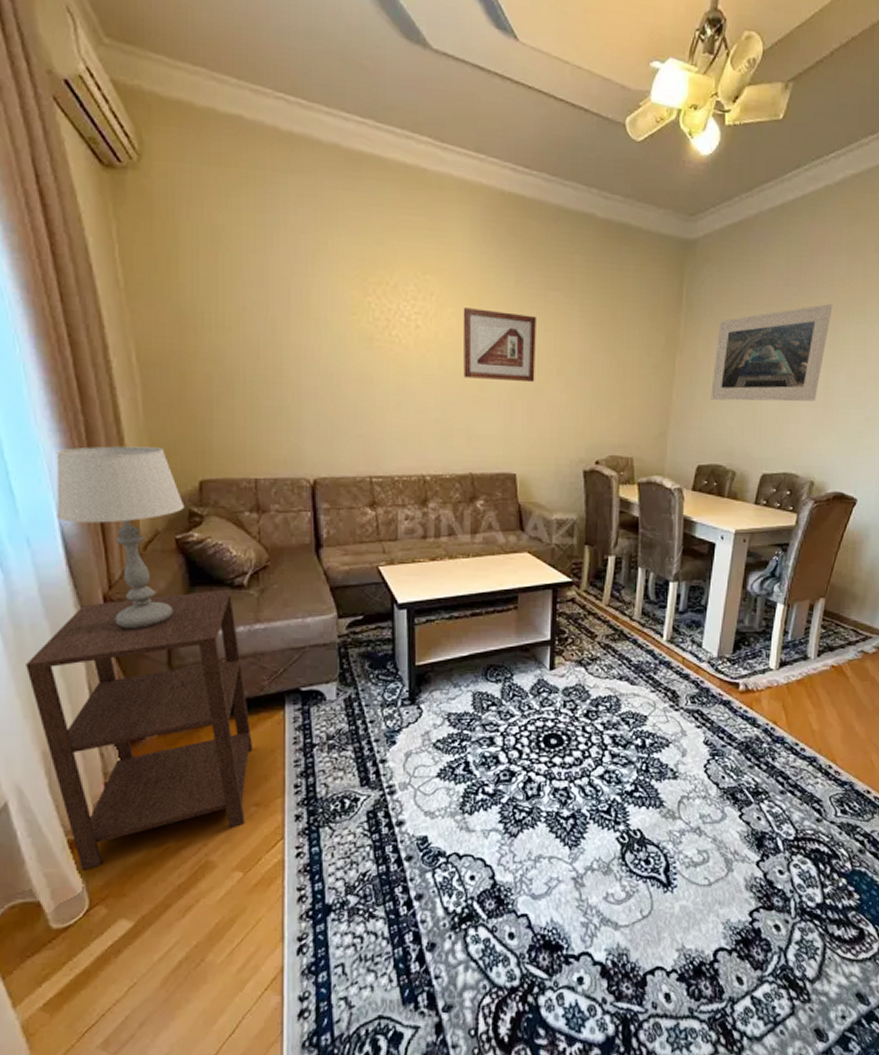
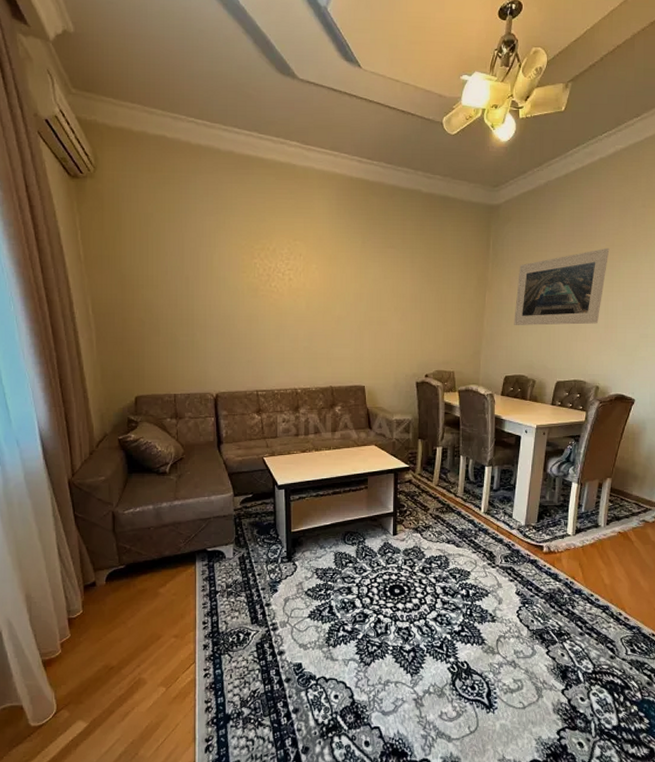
side table: present [26,589,252,871] -> none [15,475,172,683]
table lamp: present [55,446,185,630] -> none [36,373,125,506]
picture frame: present [463,308,536,383] -> none [323,264,378,317]

